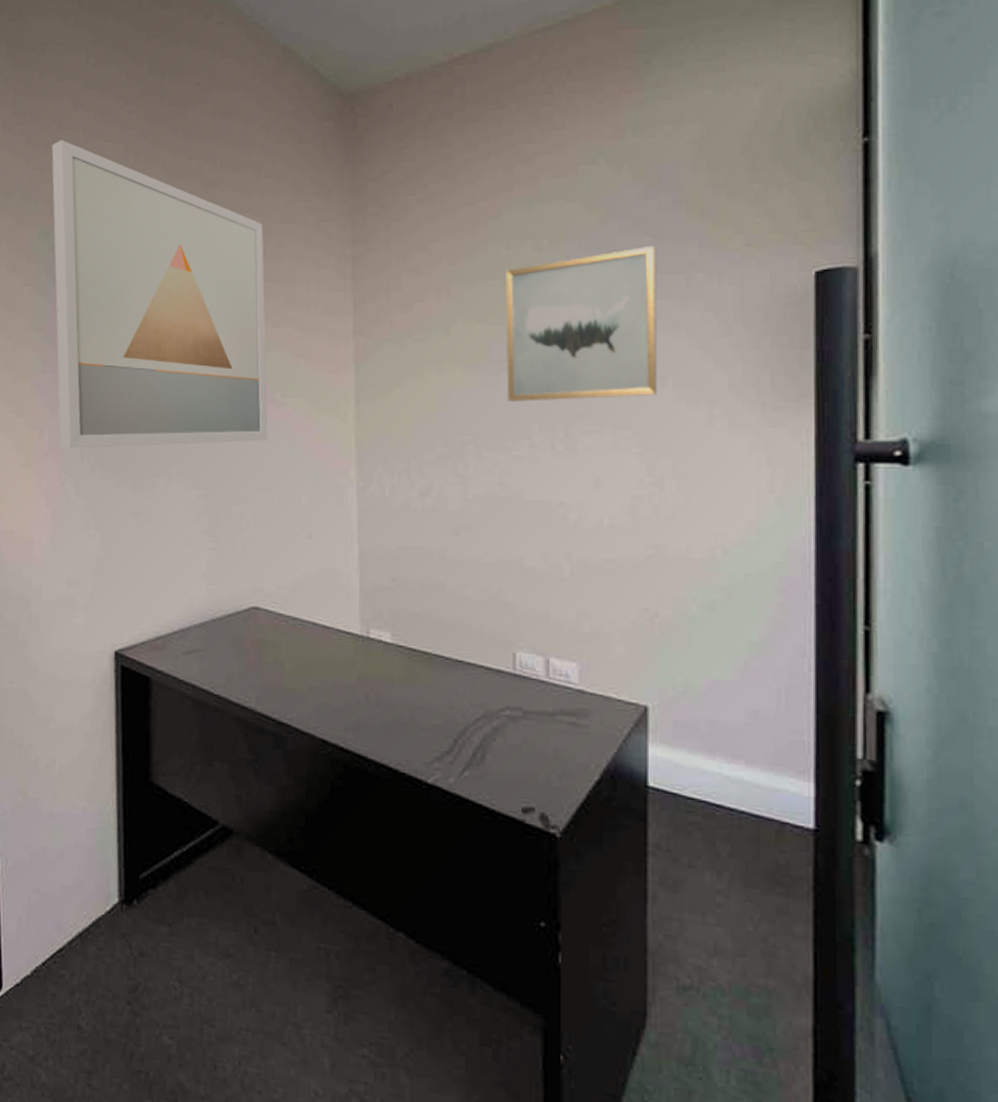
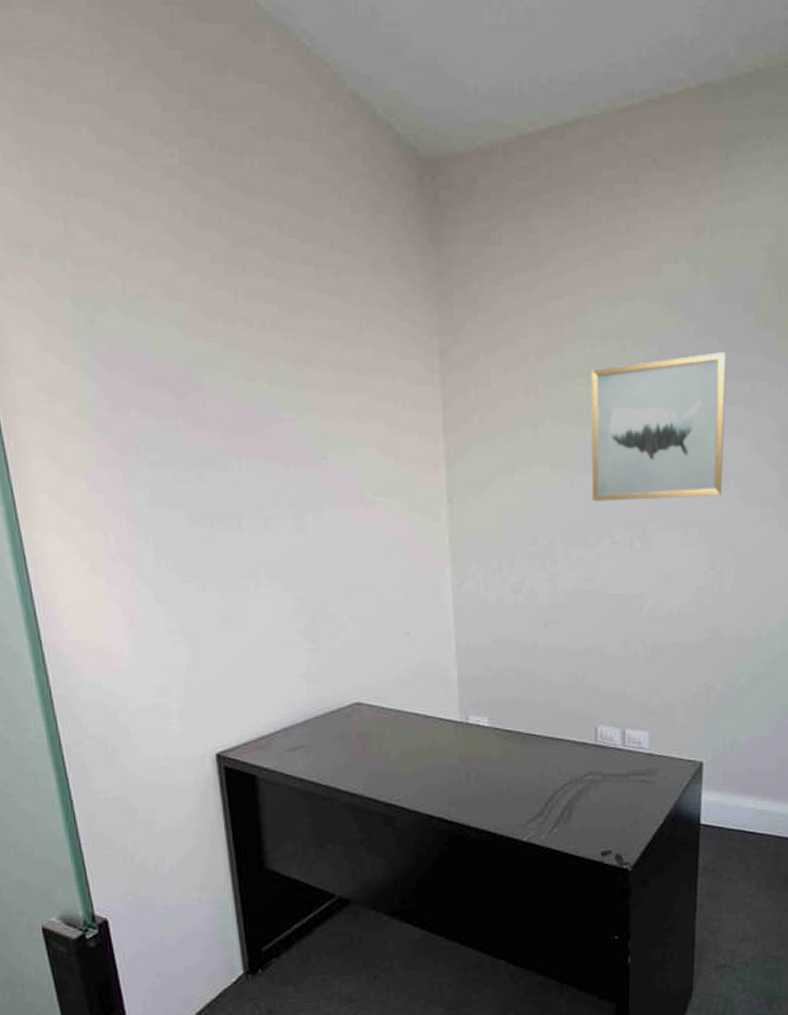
wall art: present [51,139,268,448] -> none [74,183,361,552]

